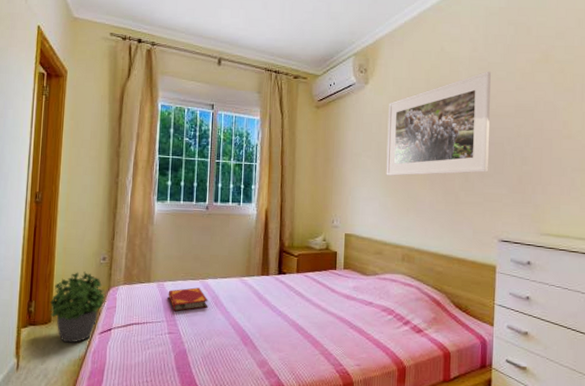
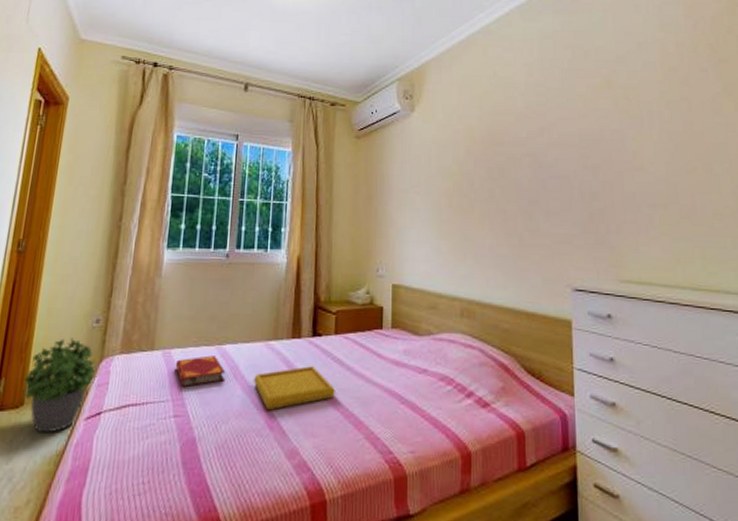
serving tray: none [230,297,297,331] -> present [253,366,335,411]
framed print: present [386,71,491,176] -> none [438,97,554,215]

